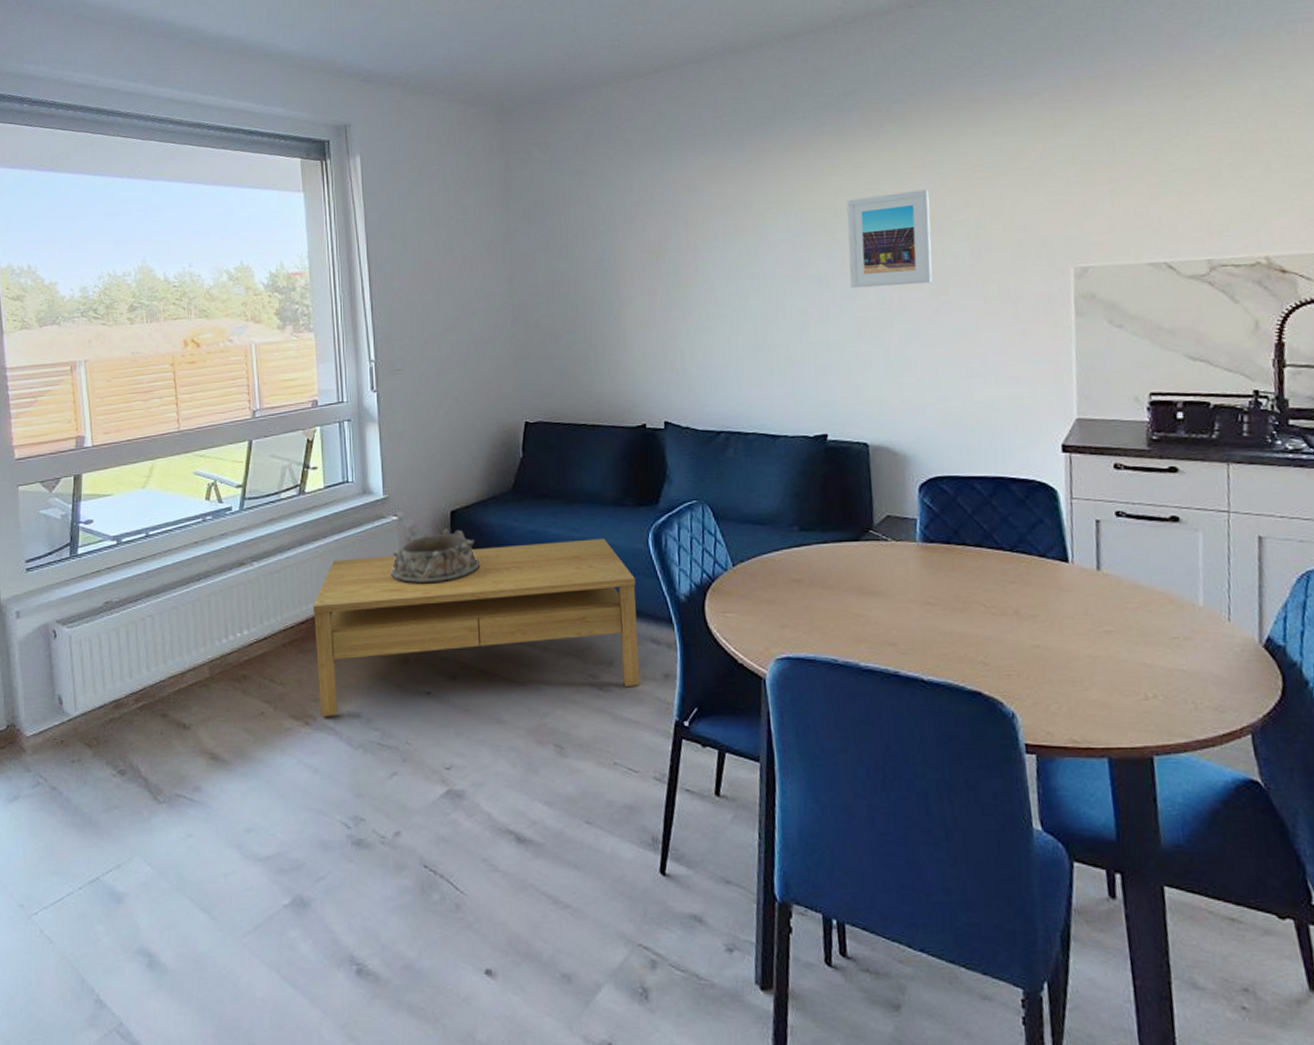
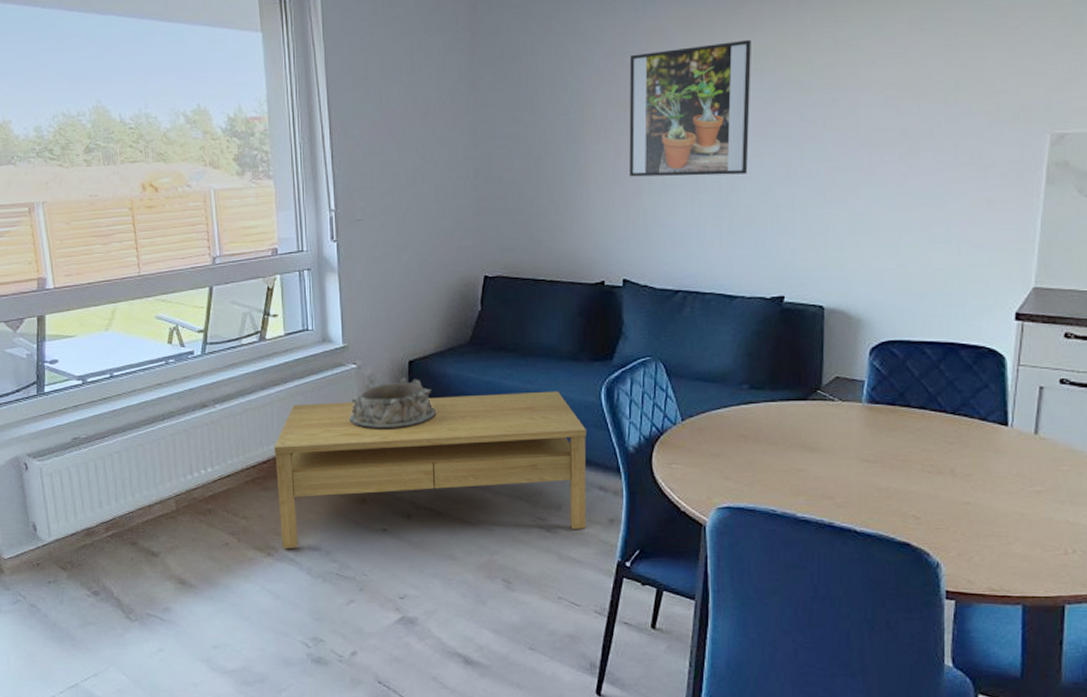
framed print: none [659,186,781,320] -> present [629,39,751,177]
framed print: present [846,189,933,289] -> none [820,46,911,150]

